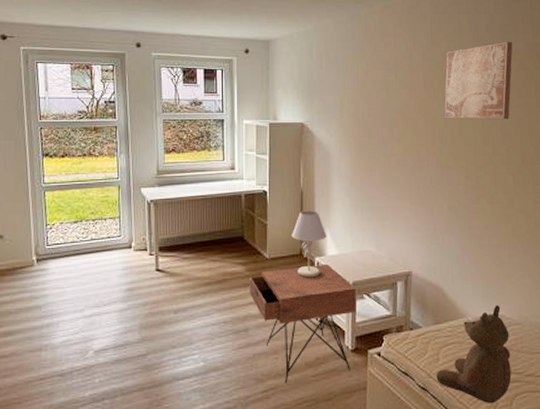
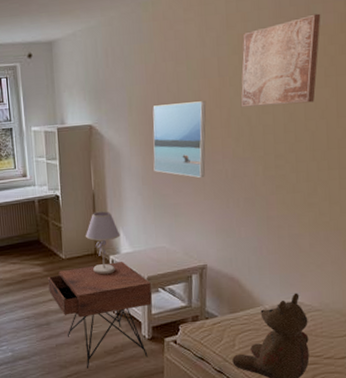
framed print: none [362,109,413,182] -> present [152,101,206,178]

